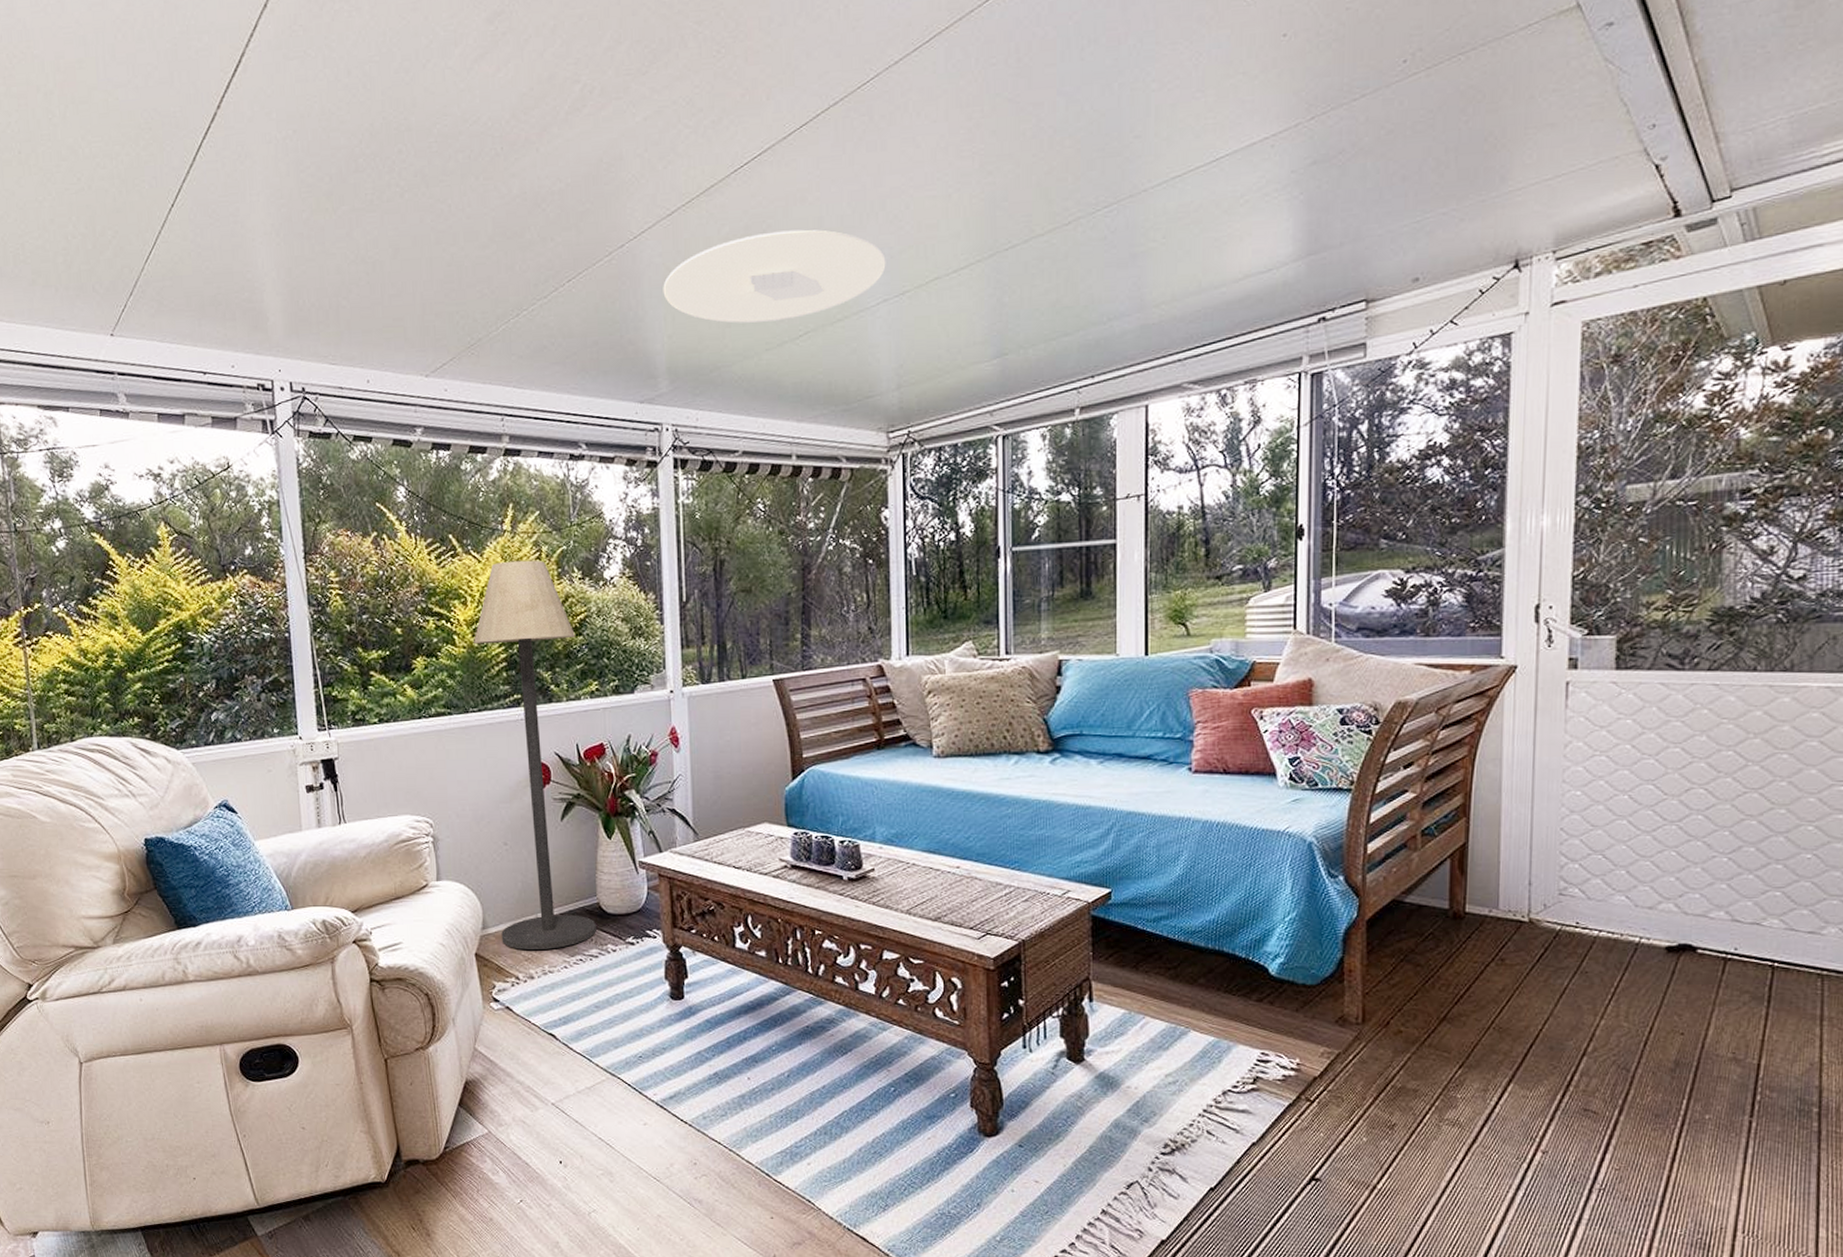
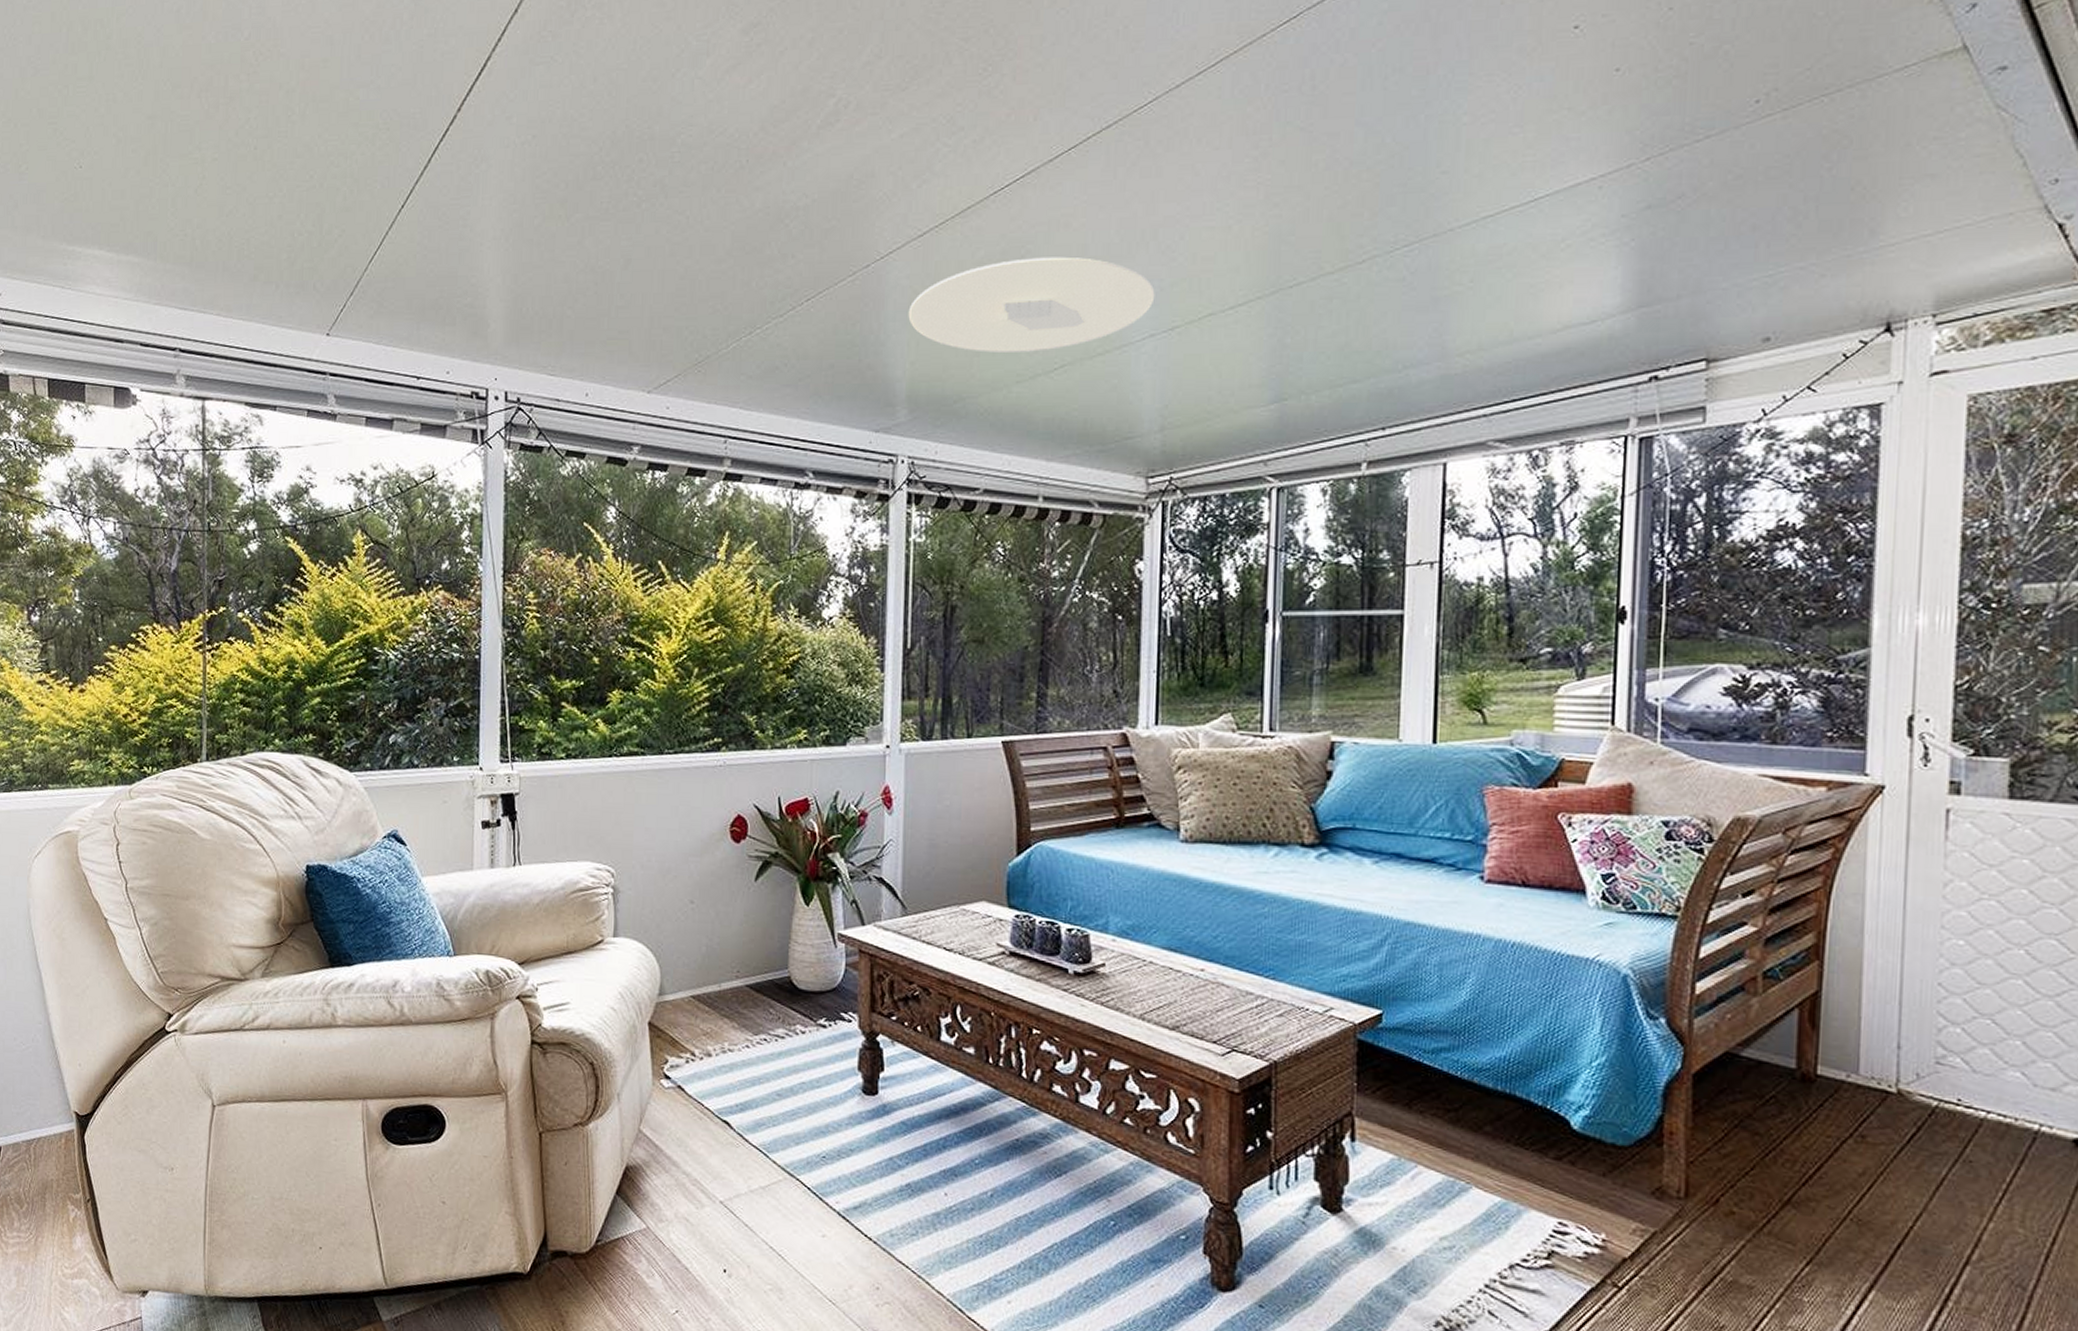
floor lamp: present [474,560,596,950] -> none [675,592,786,1025]

